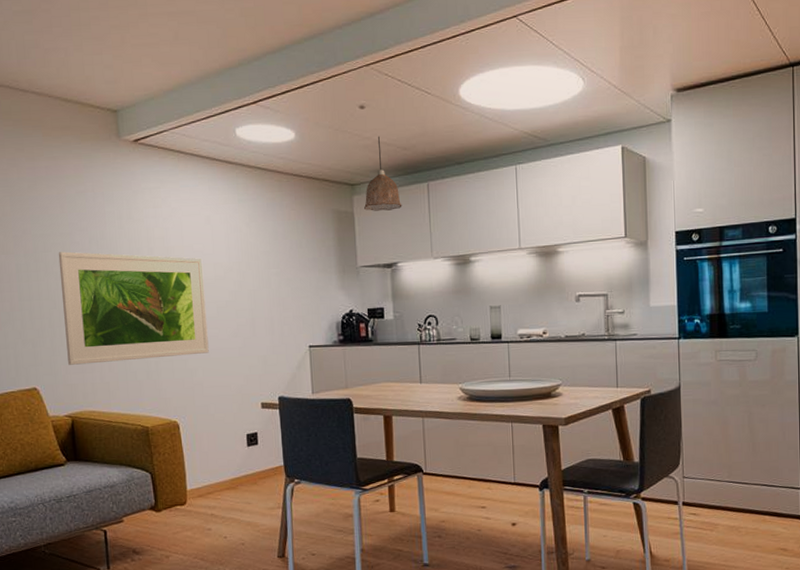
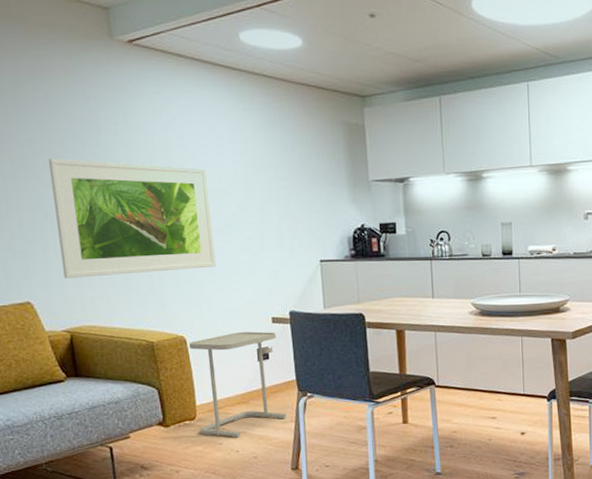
side table: none [182,417,274,524] -> present [189,331,287,438]
pendant lamp: present [364,136,402,211] -> none [375,46,414,124]

